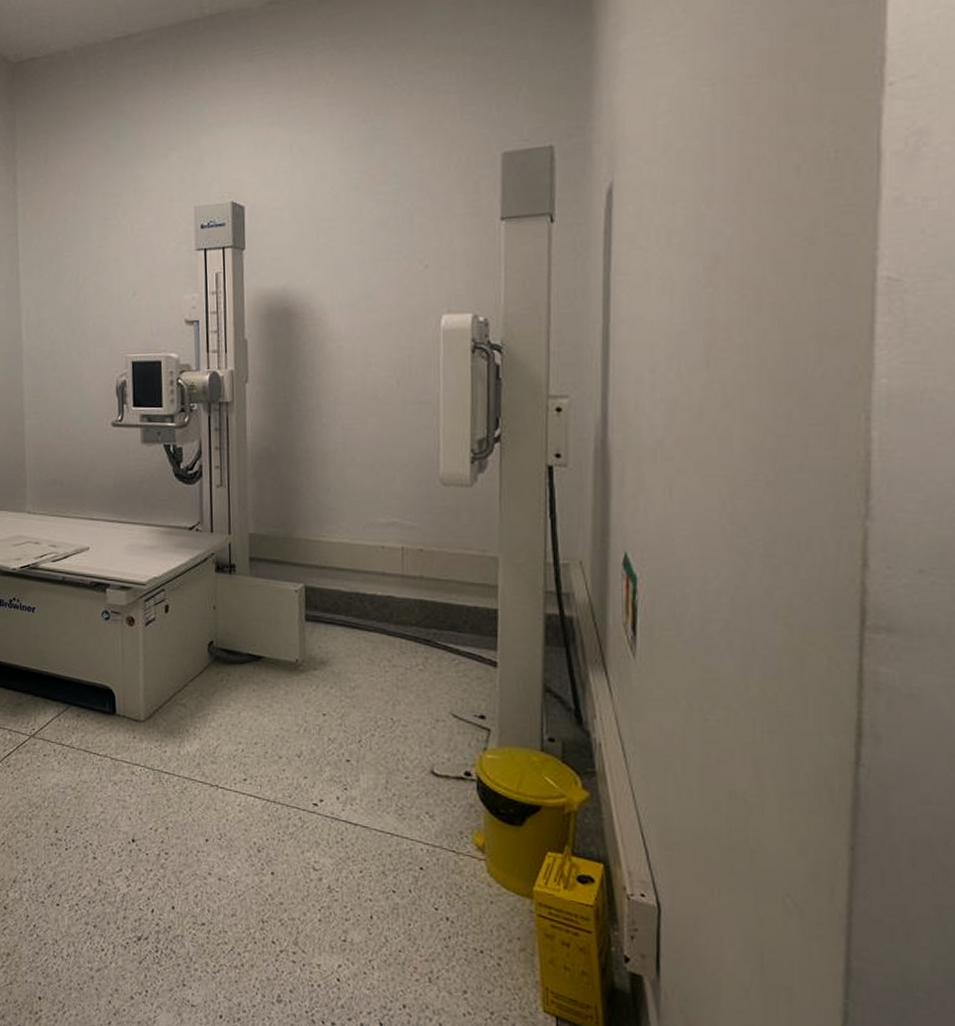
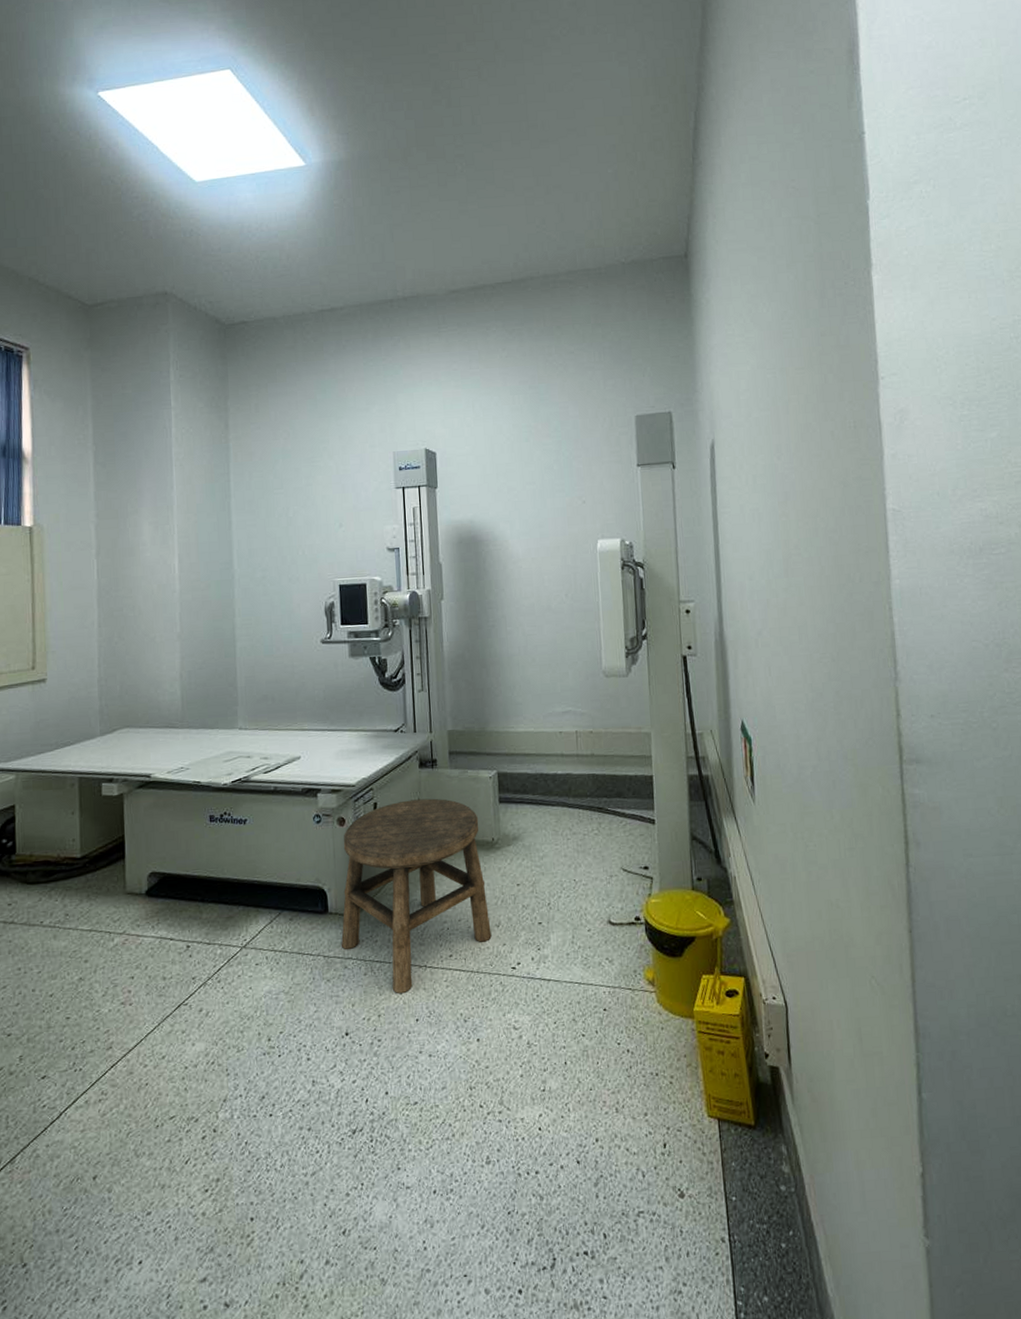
stool: none [129,606,291,810] -> present [341,798,492,993]

